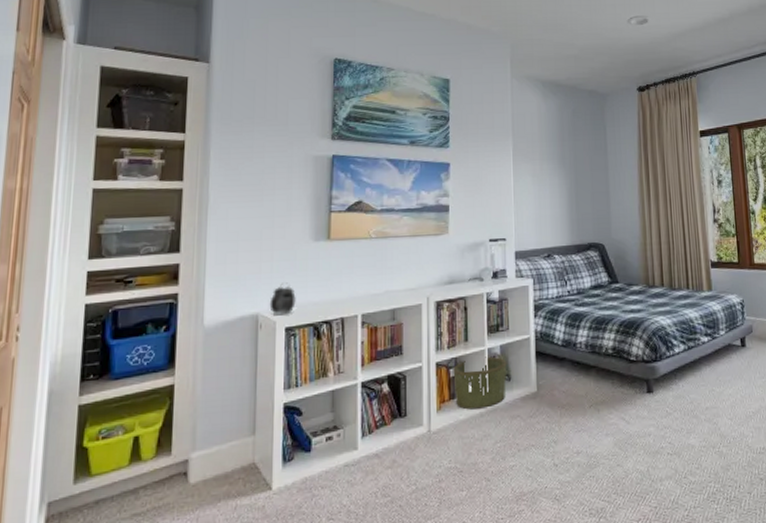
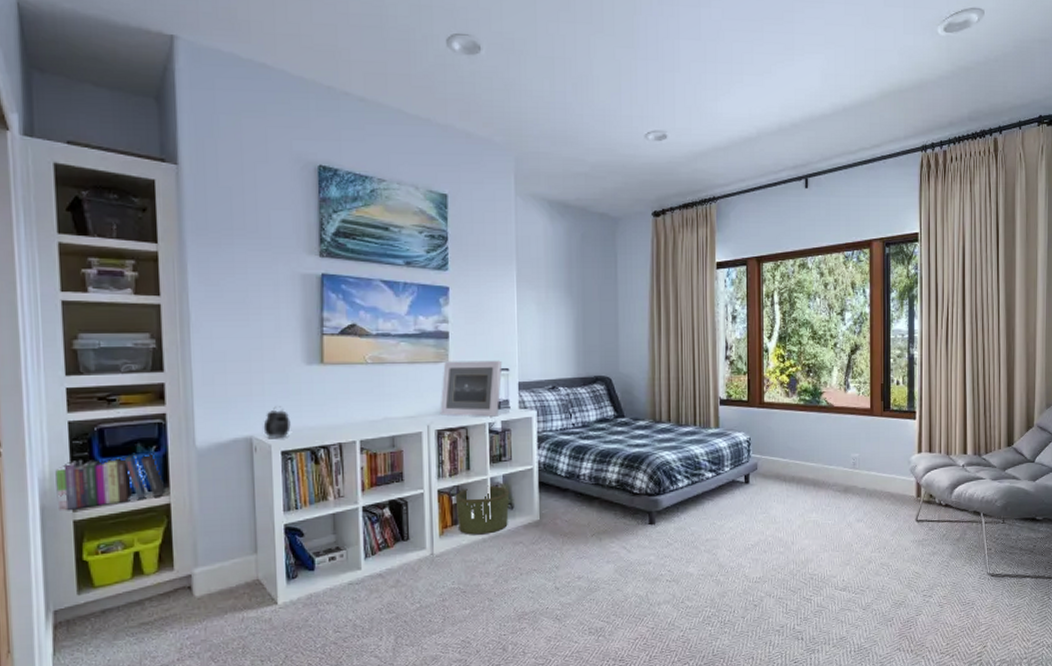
books: none [65,334,171,396] -> present [55,453,166,512]
picture frame: none [439,231,500,287] -> present [440,360,503,417]

